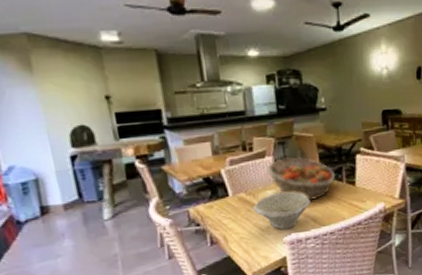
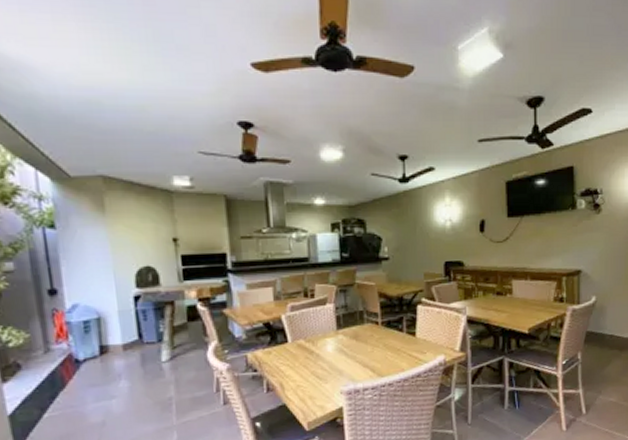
bowl: present [253,191,311,230] -> none [312,340,370,379]
fruit basket: present [266,156,336,200] -> none [327,305,397,350]

